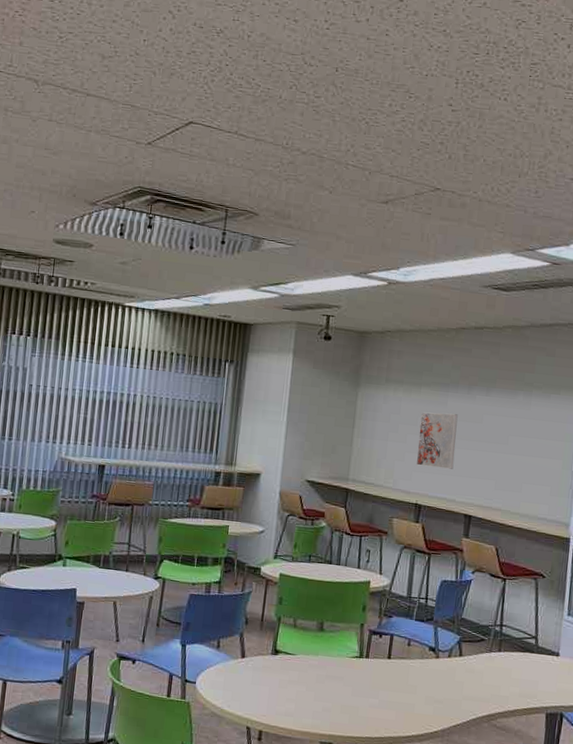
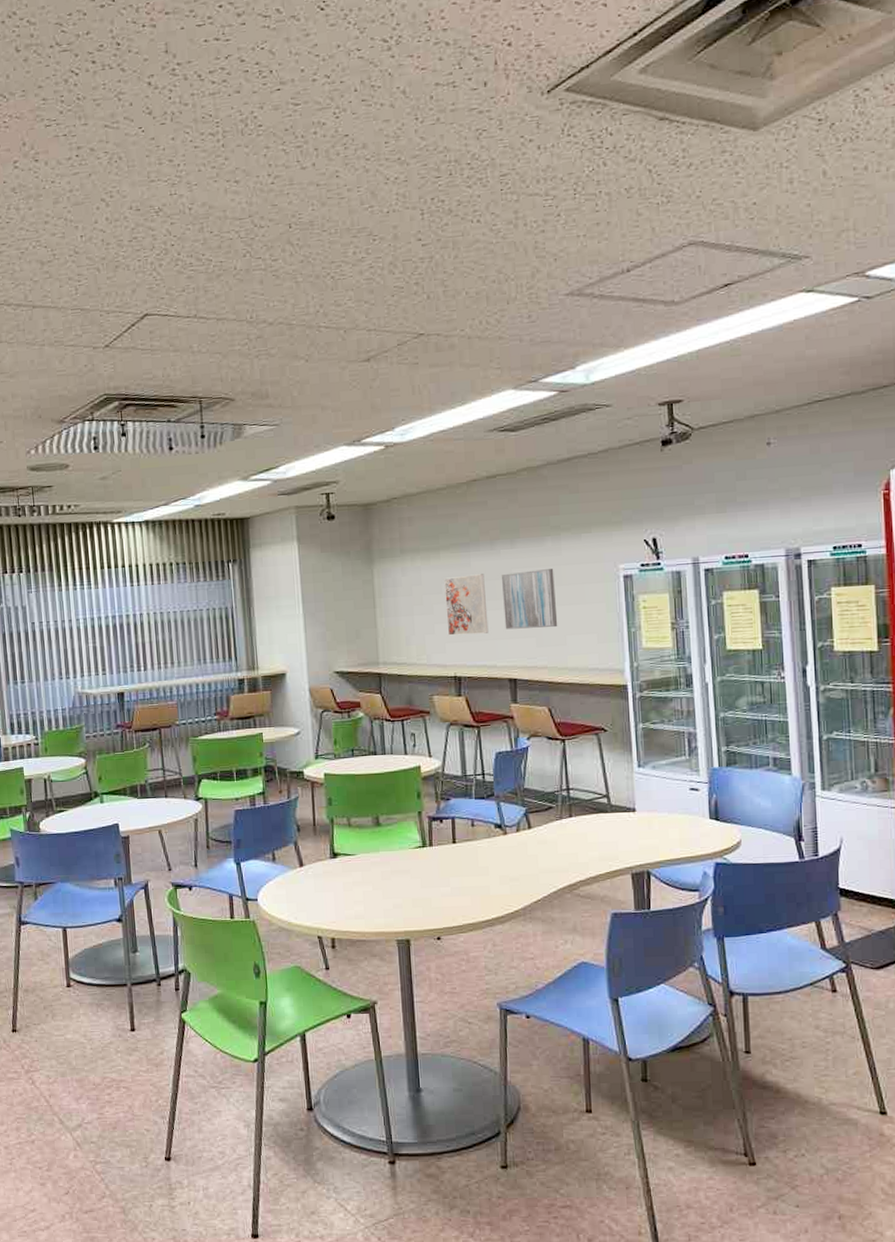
wall art: none [469,417,521,475] -> present [501,568,558,630]

